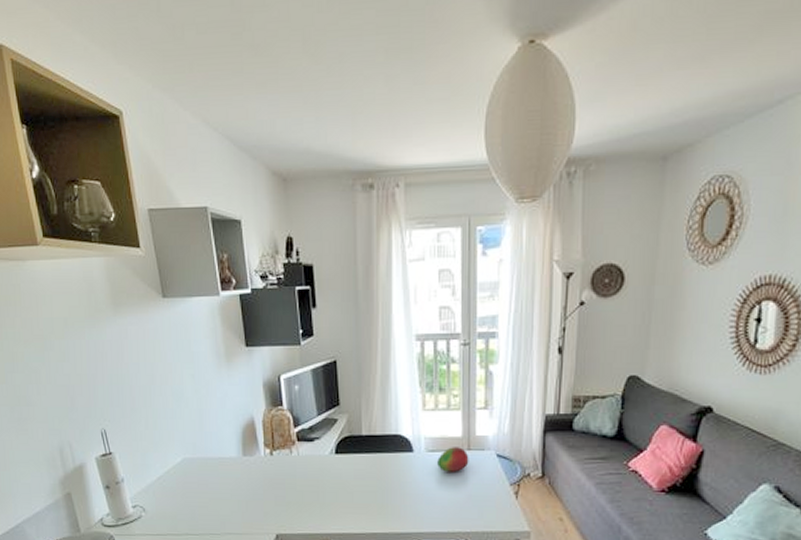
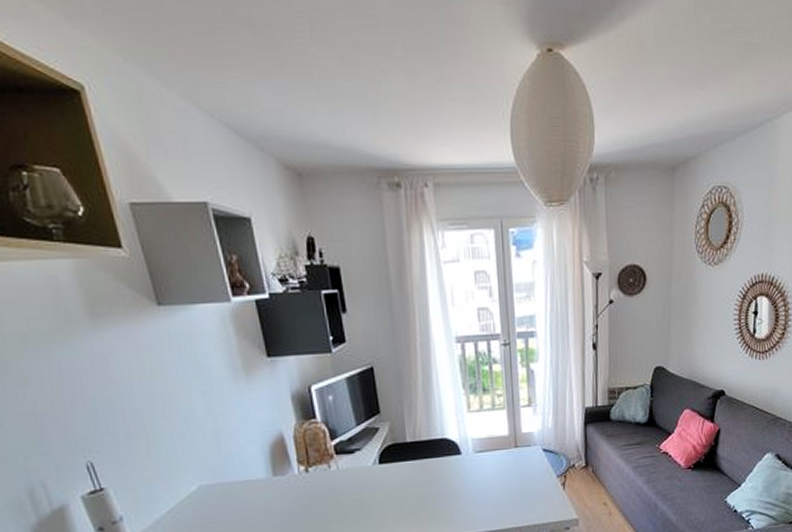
fruit: present [437,447,469,472] -> none [486,445,517,471]

